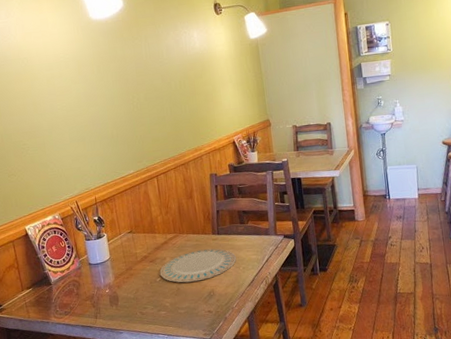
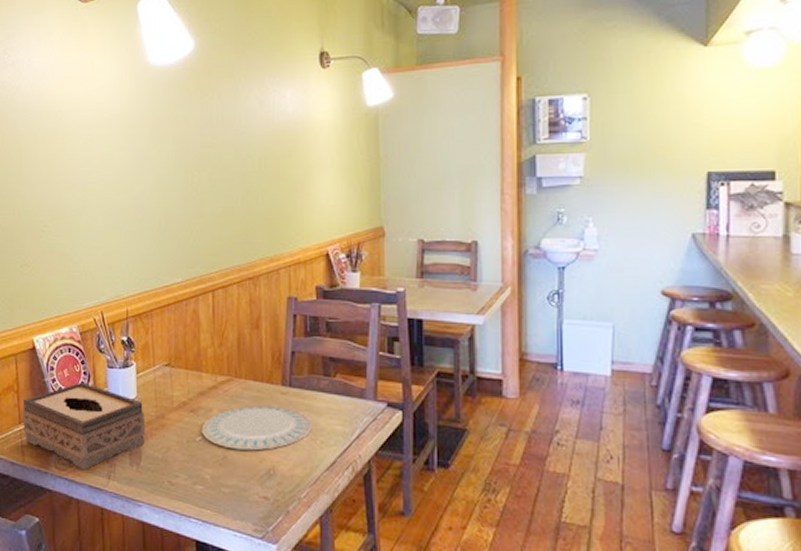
tissue box: none [23,253,120,316] -> present [22,382,146,470]

